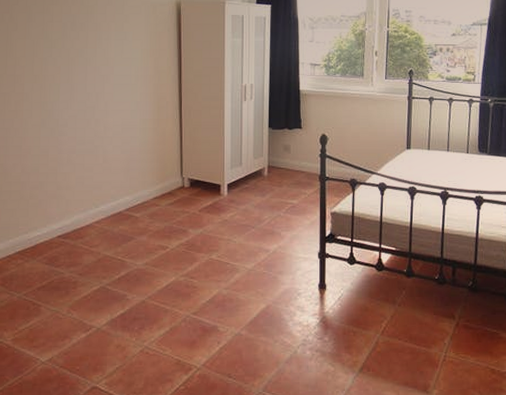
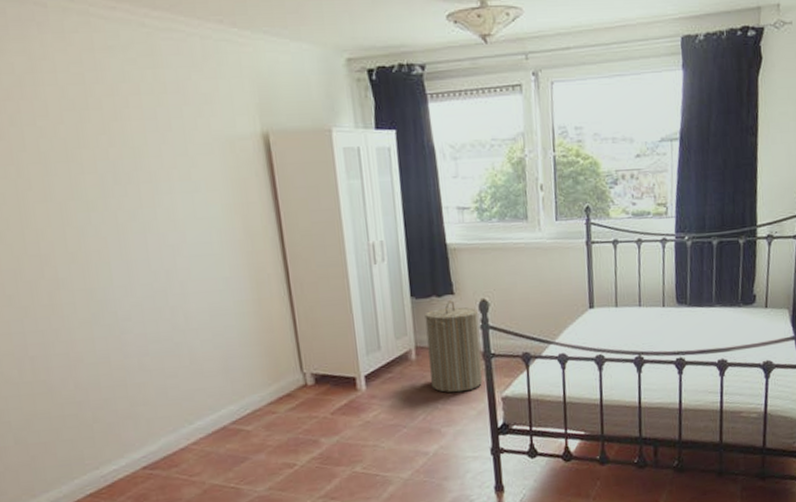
laundry hamper: none [277,133,318,205] -> present [424,300,483,393]

